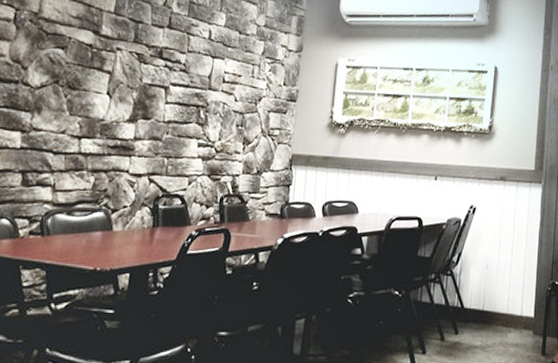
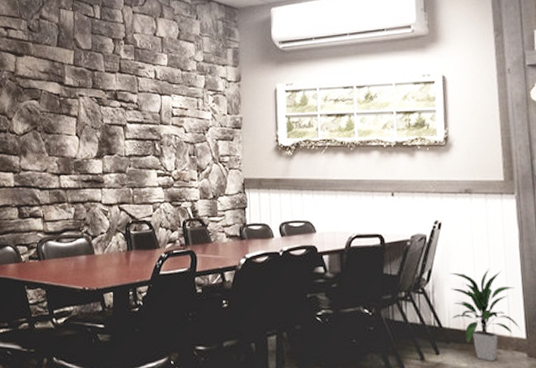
indoor plant: none [474,252,531,339] -> present [449,269,520,362]

